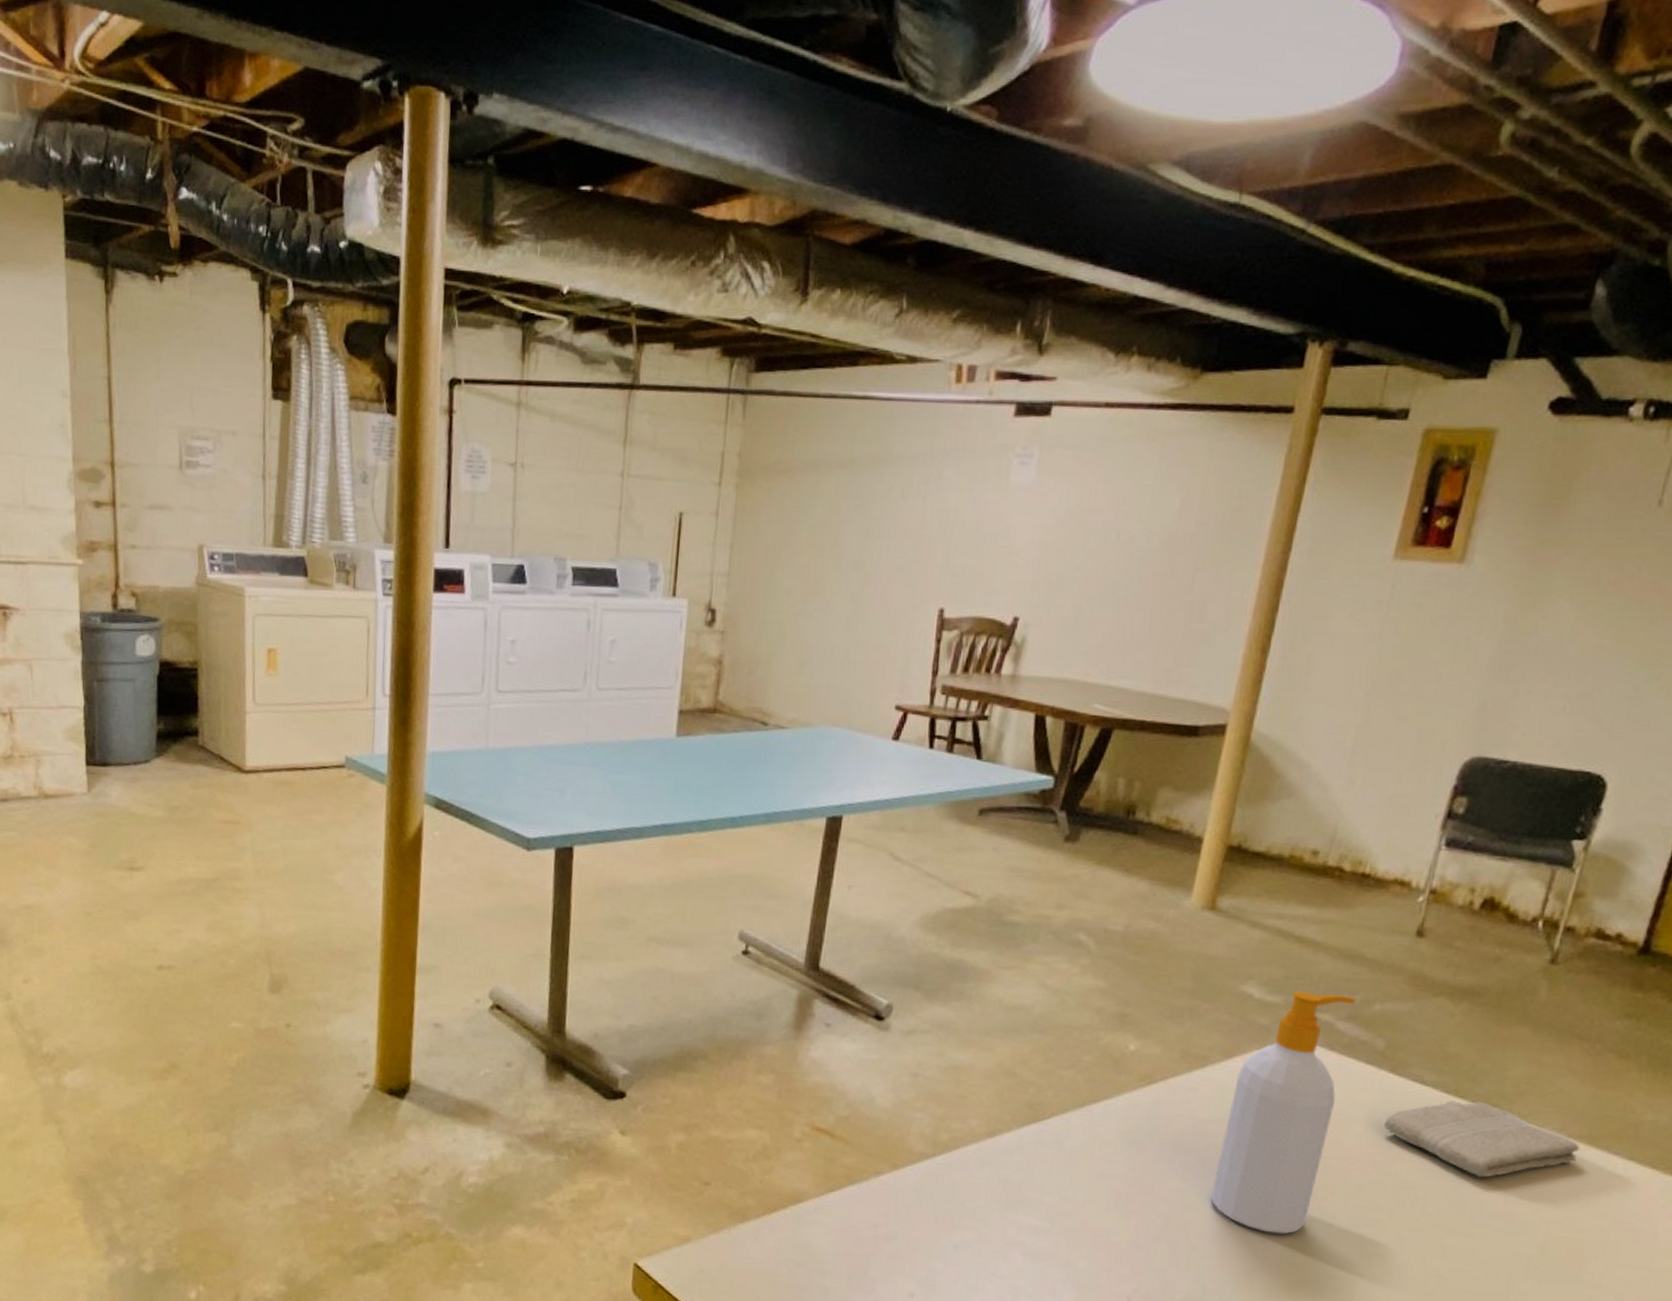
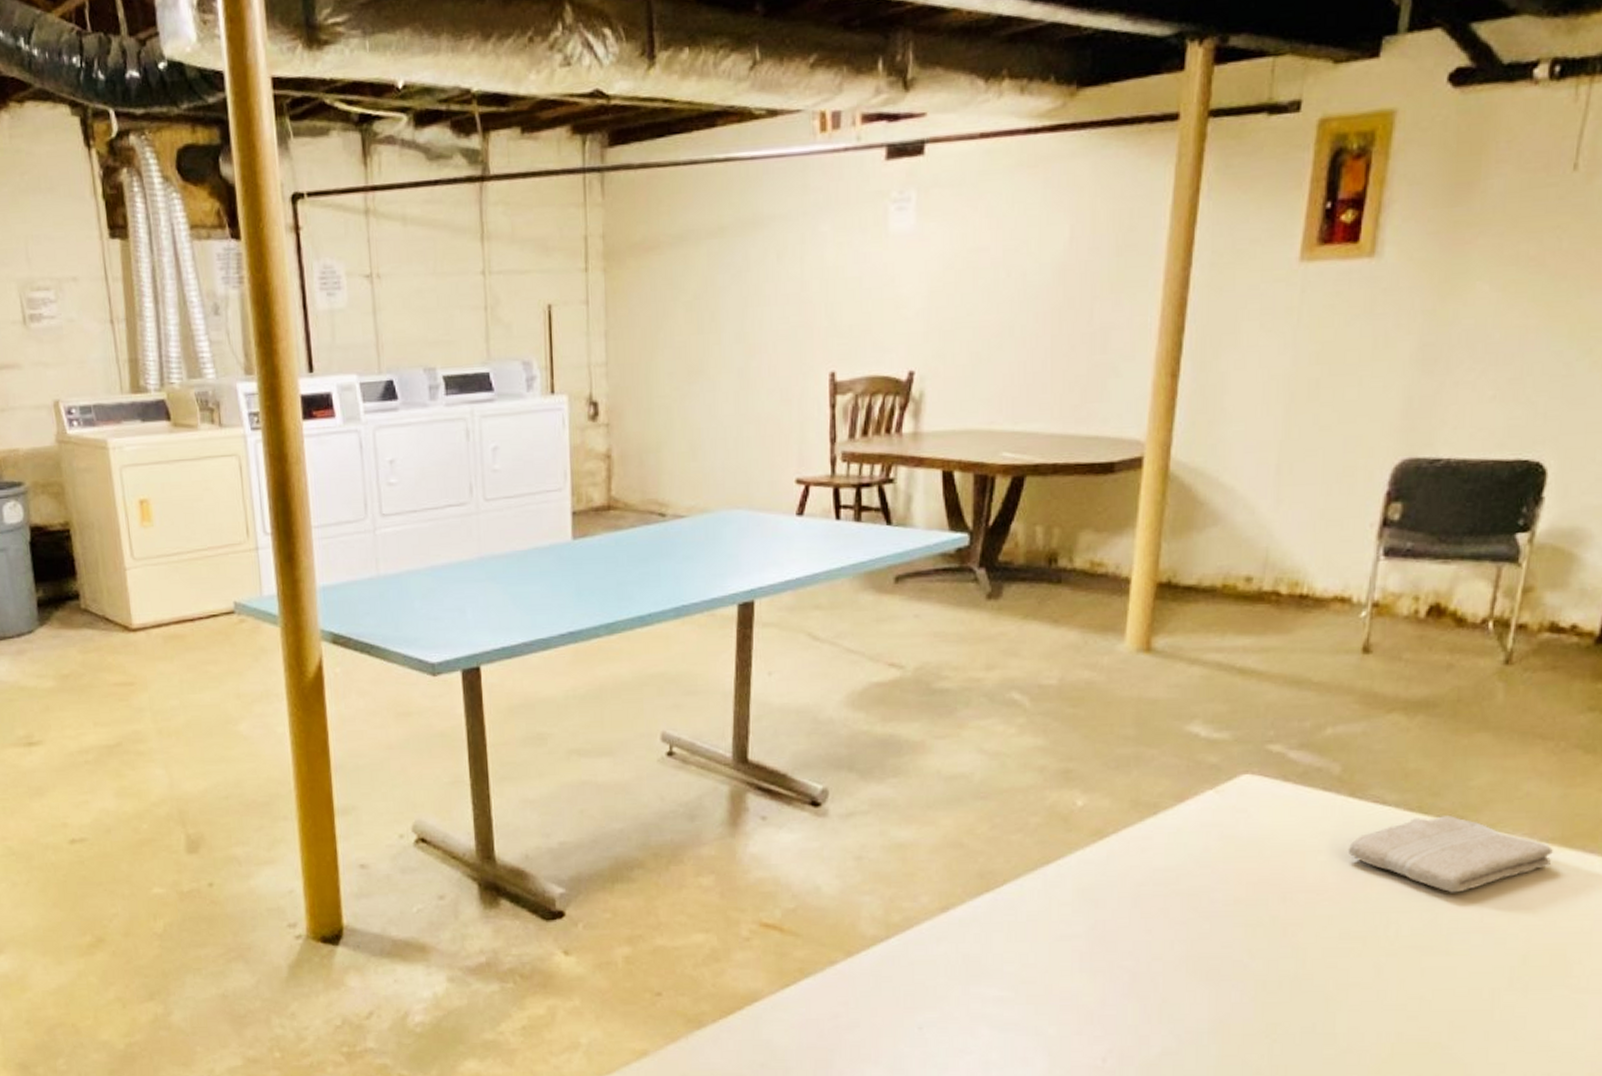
soap bottle: present [1211,991,1356,1235] -> none [1177,723,1307,976]

